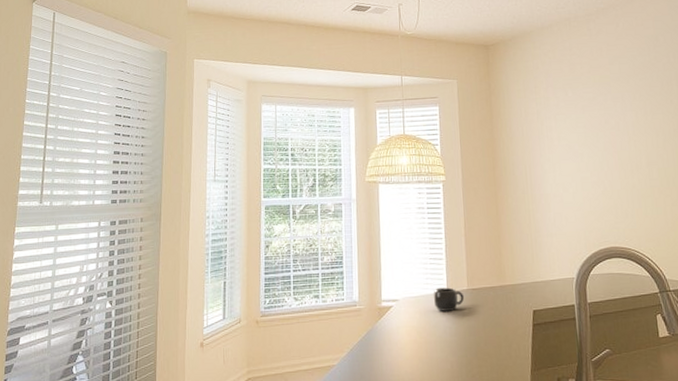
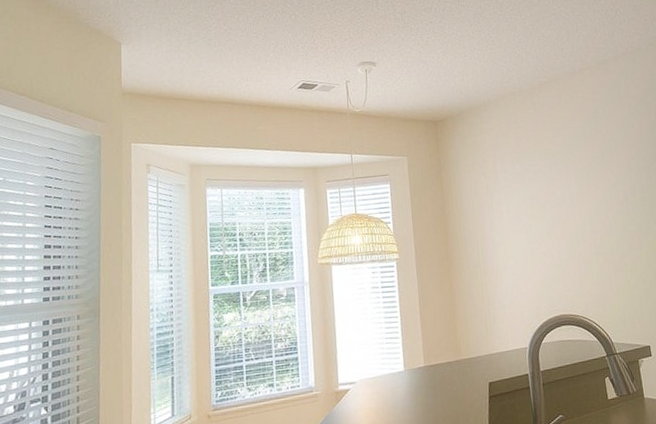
mug: present [434,287,465,311] -> none [391,365,422,391]

